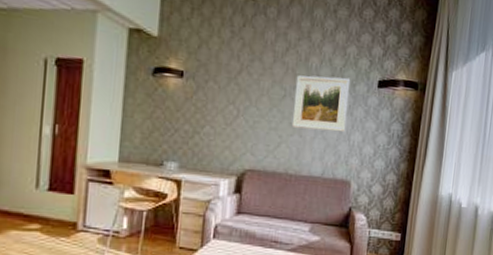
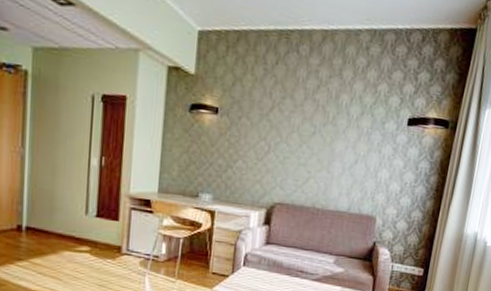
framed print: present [293,75,351,132] -> none [321,112,381,169]

